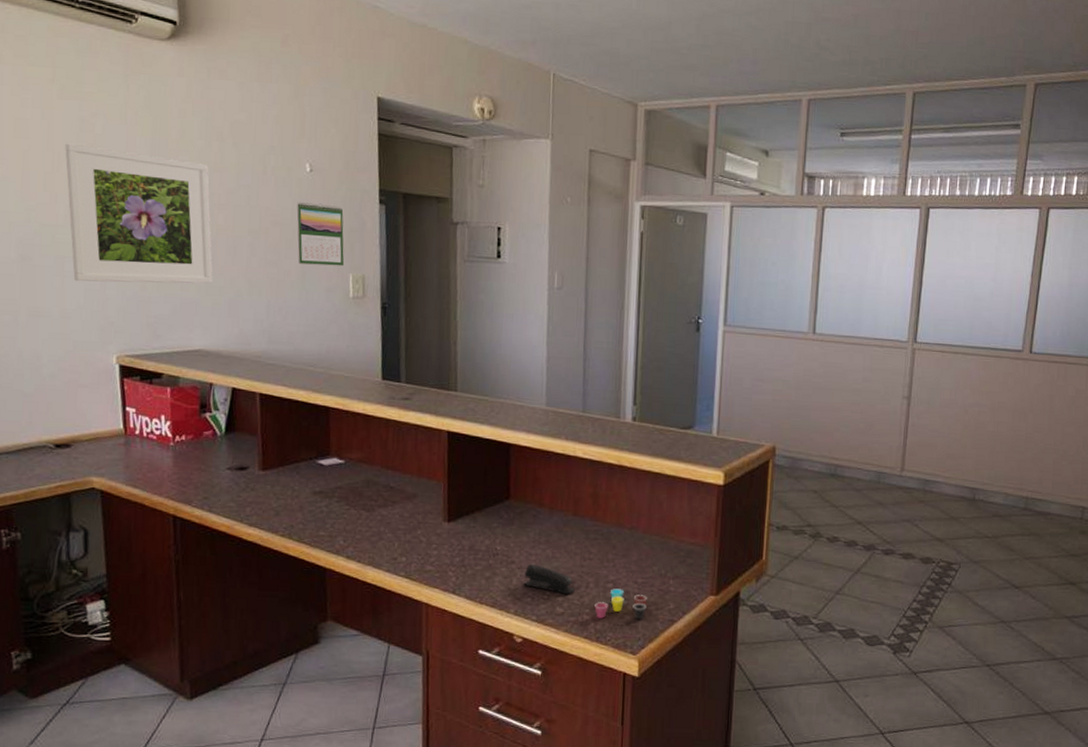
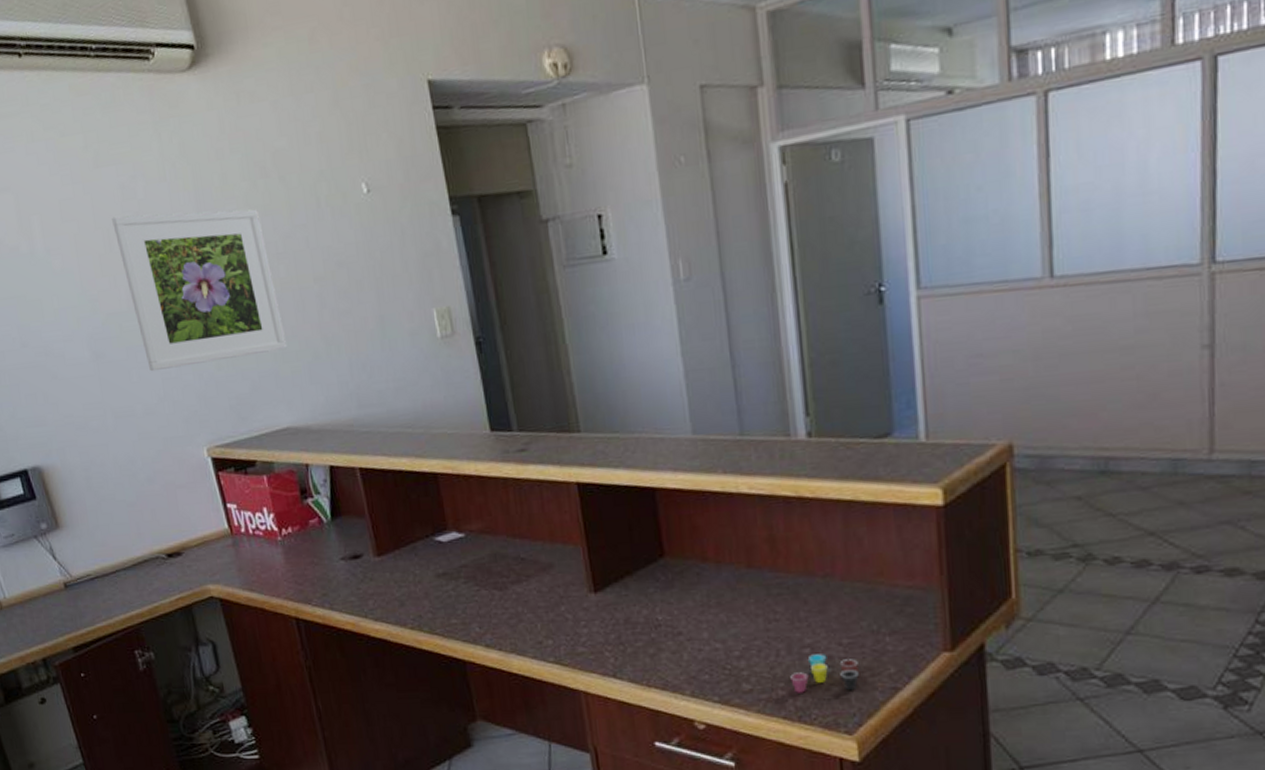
calendar: present [296,202,345,266] -> none [360,228,425,308]
stapler: present [524,563,575,594] -> none [696,632,763,667]

